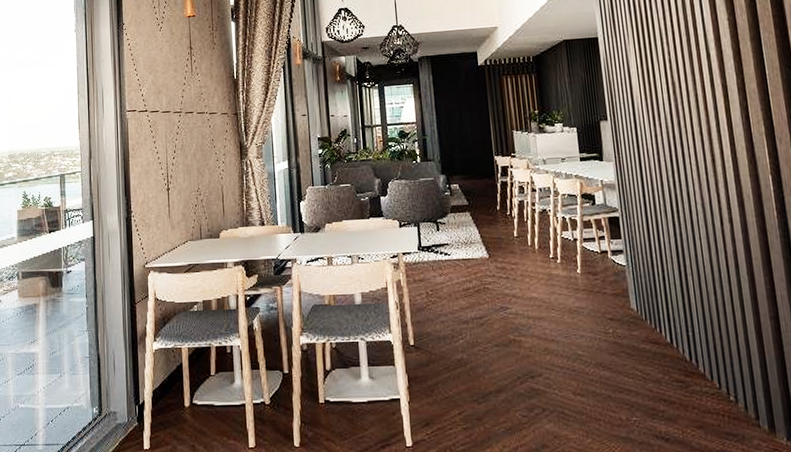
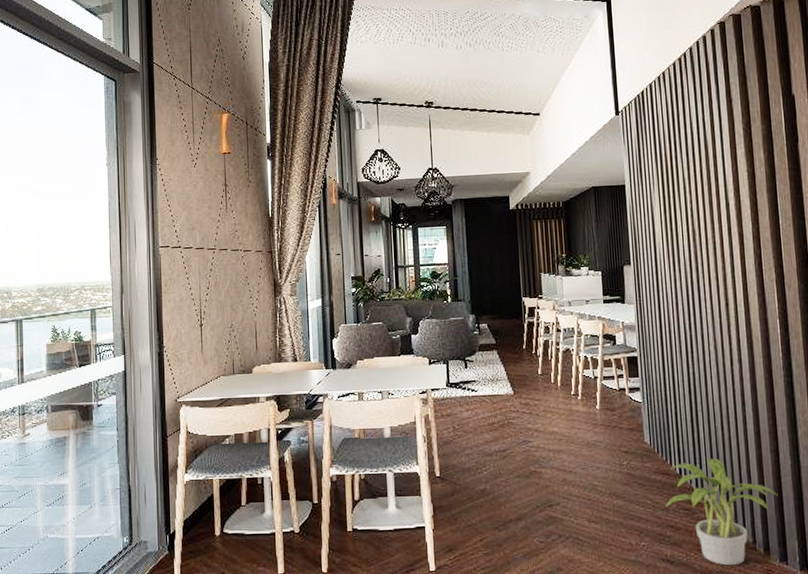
potted plant: none [656,325,782,444] -> present [665,458,779,566]

